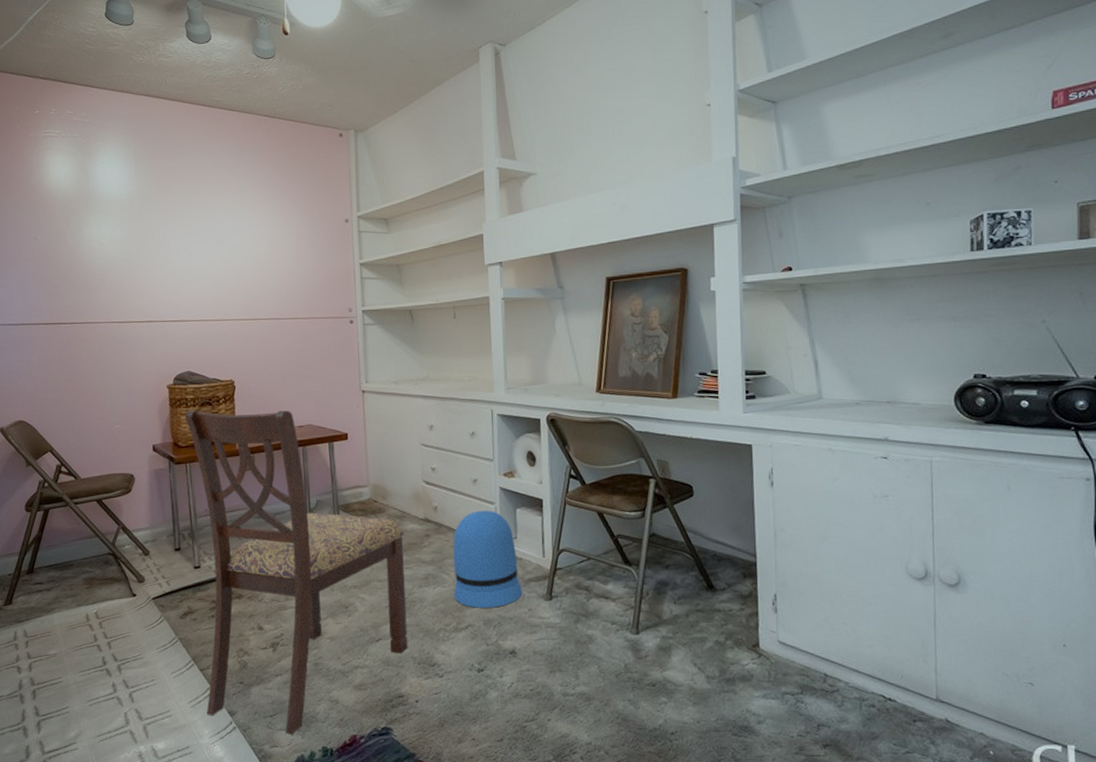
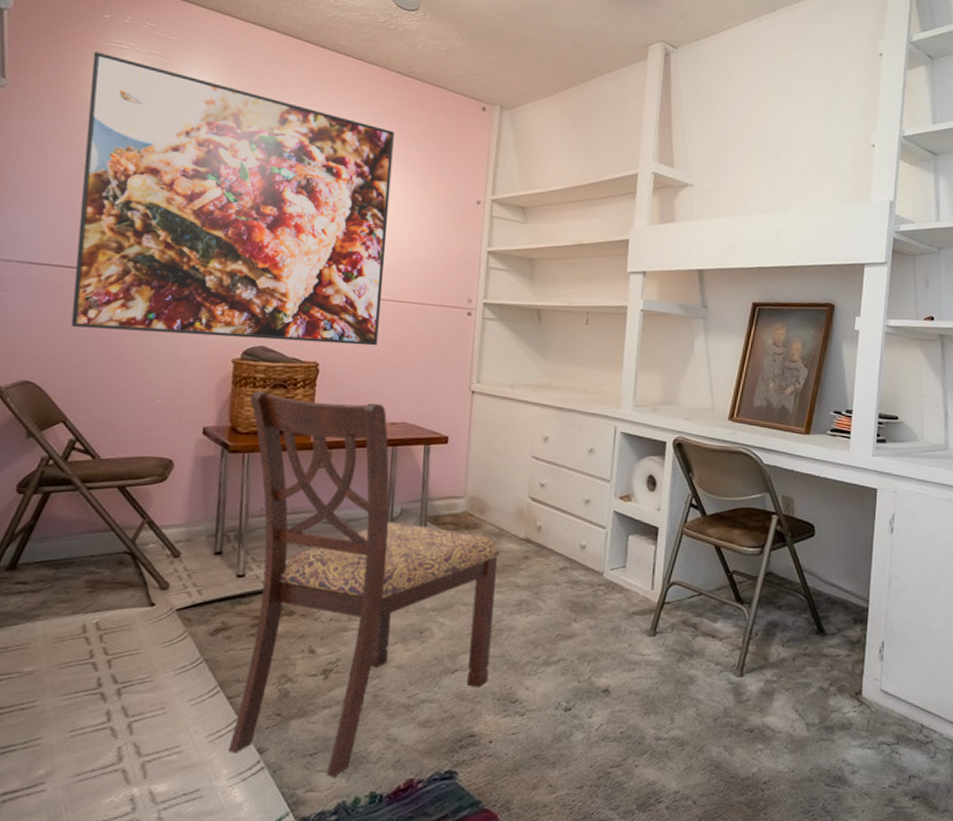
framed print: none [31,143,279,373] -> present [71,51,394,346]
sun visor: present [453,510,523,608] -> none [548,534,625,641]

